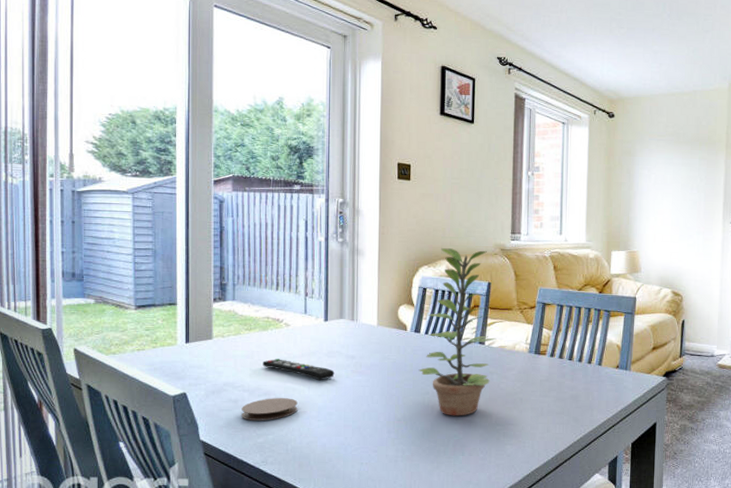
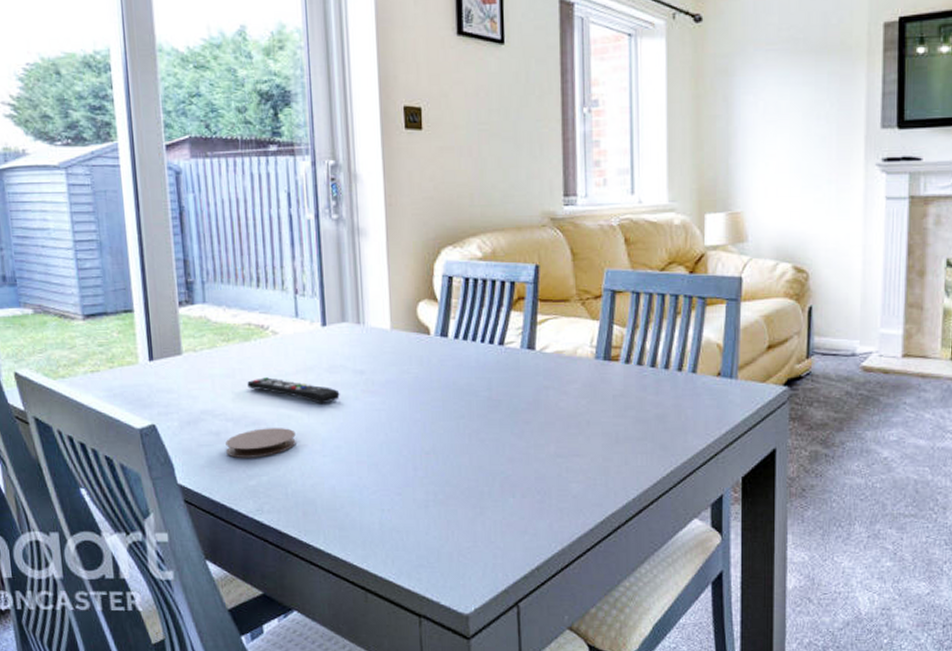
plant: present [418,248,497,416] -> none [448,221,551,446]

